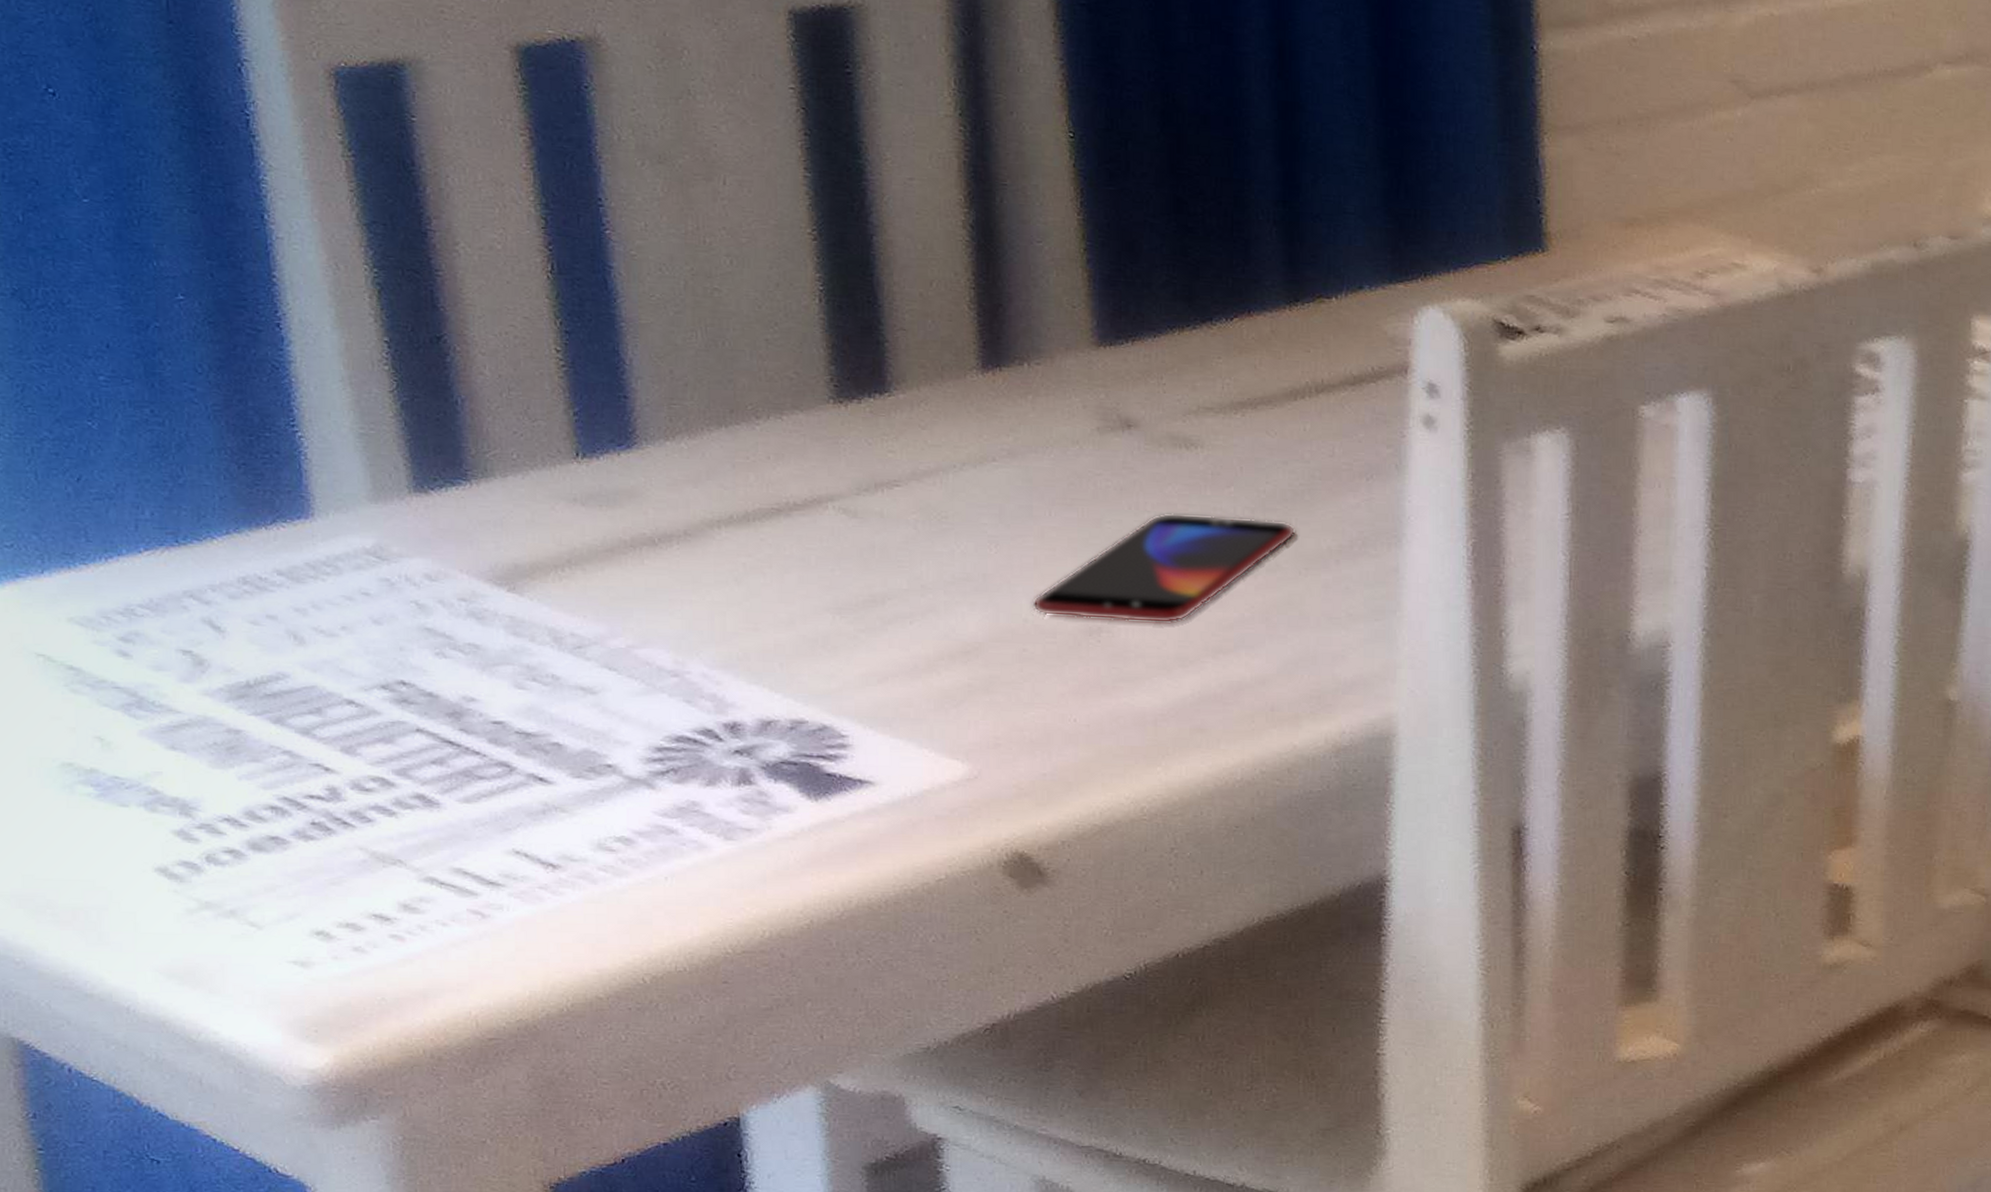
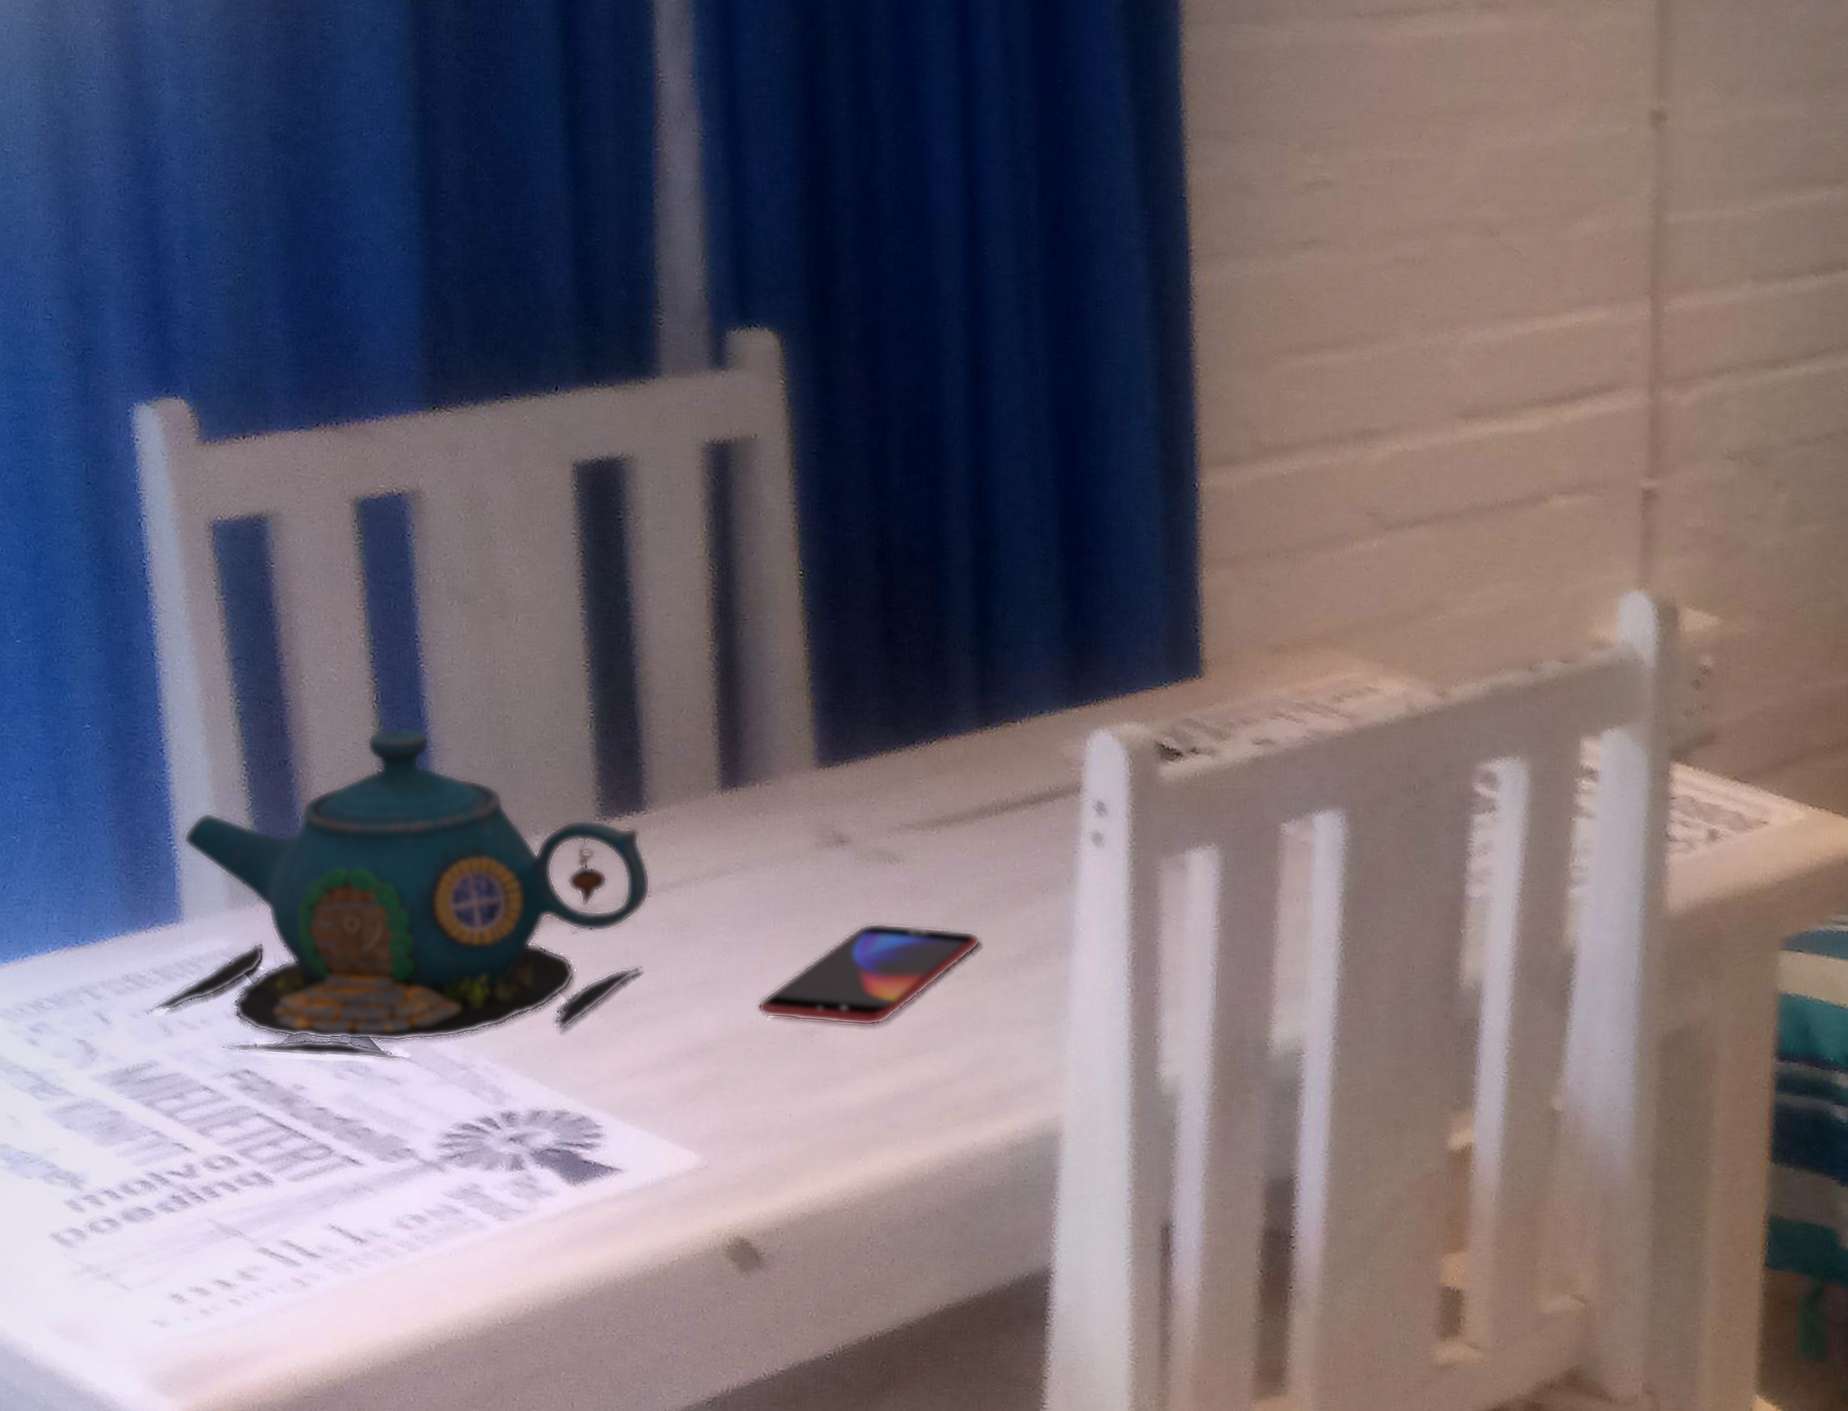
teapot: none [270,300,899,668] -> present [147,727,651,1060]

